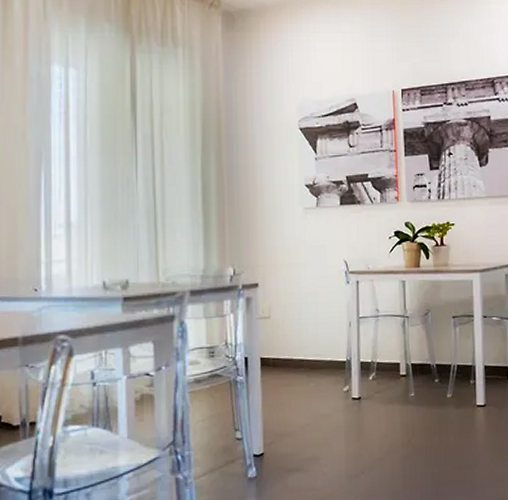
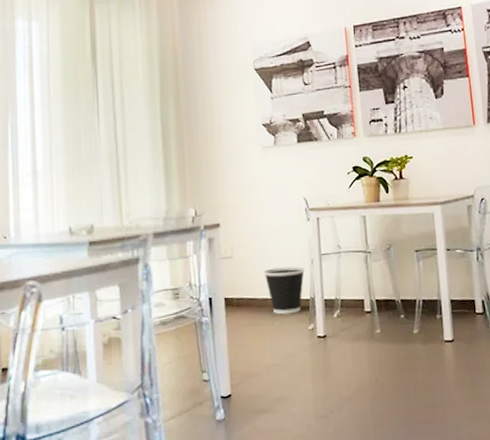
wastebasket: none [300,328,342,376] -> present [263,266,305,315]

